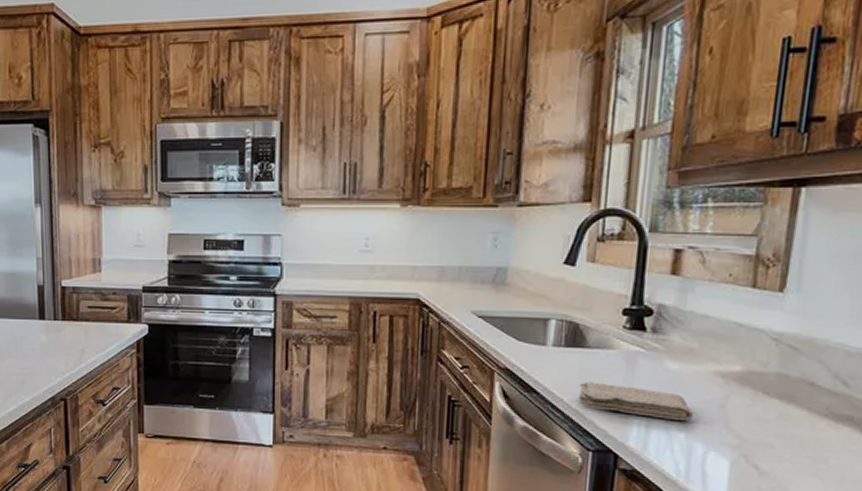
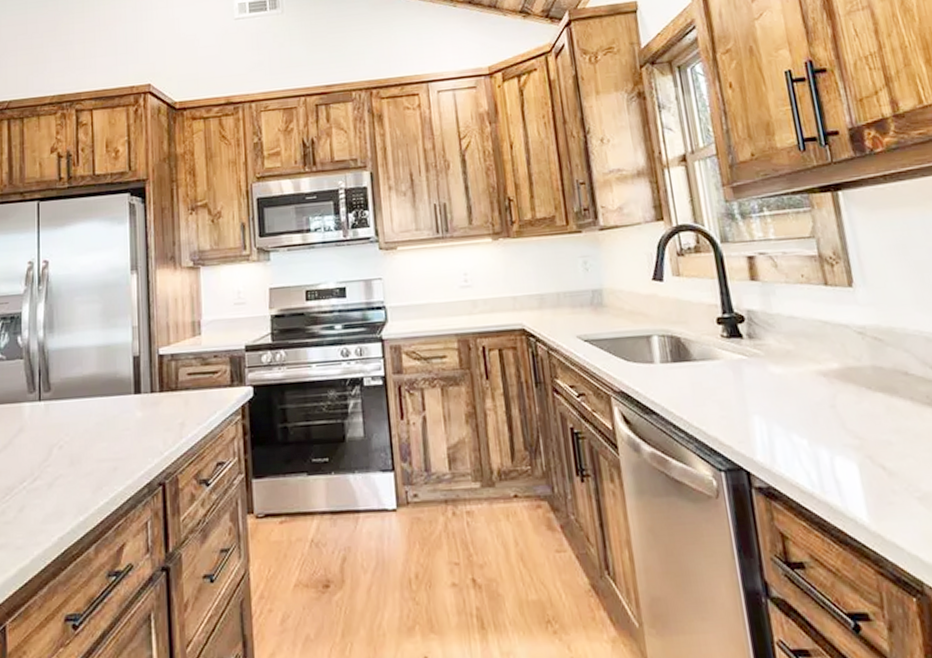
washcloth: present [579,381,693,420] -> none [695,395,809,427]

